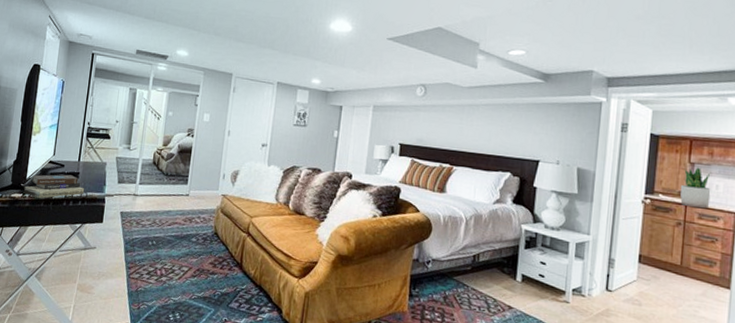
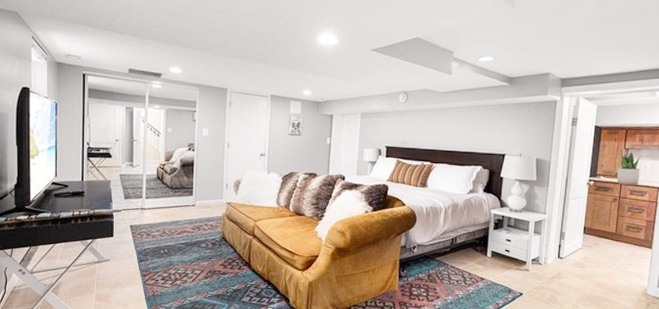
books: present [22,174,85,199] -> none [28,194,92,219]

